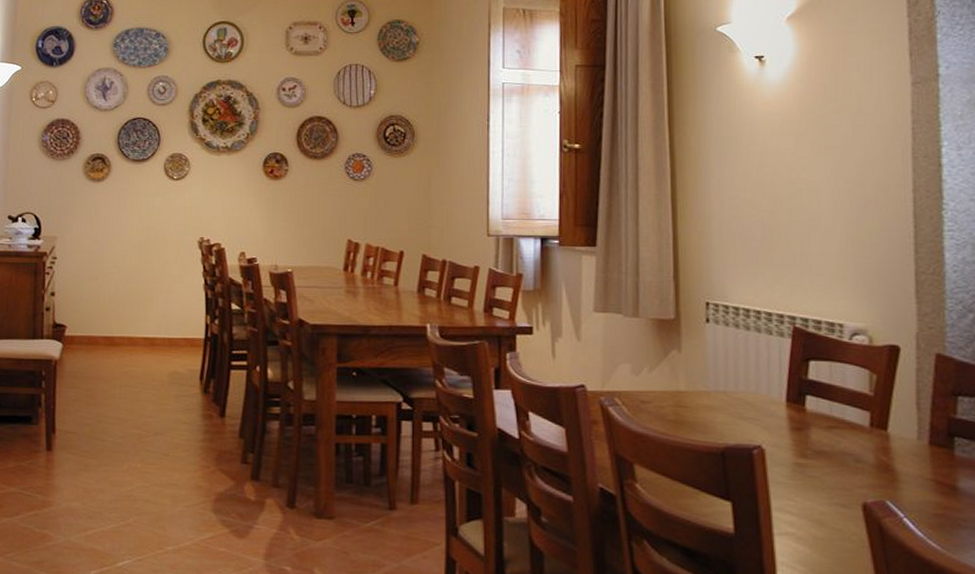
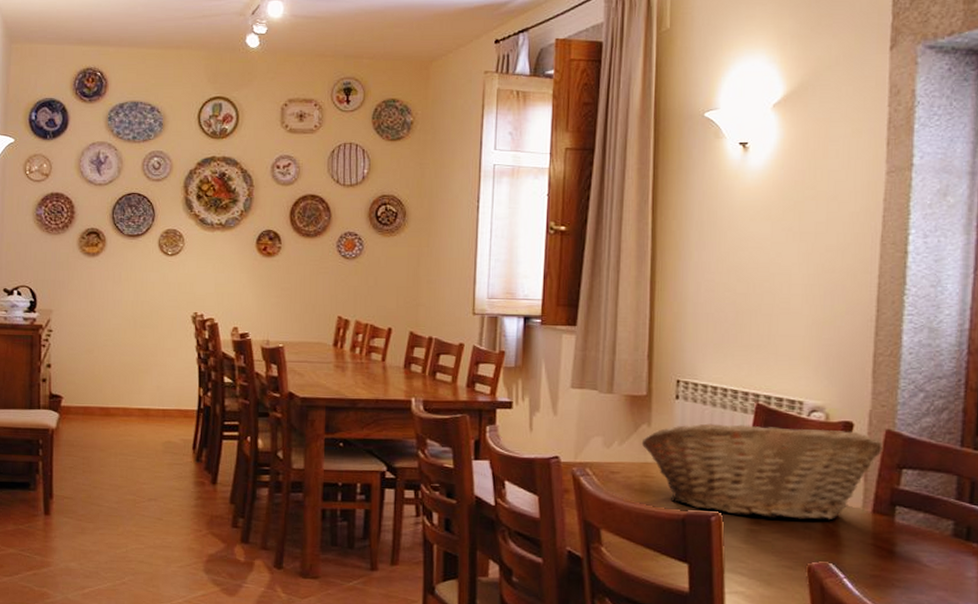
fruit basket: none [672,348,934,453] -> present [641,423,883,520]

